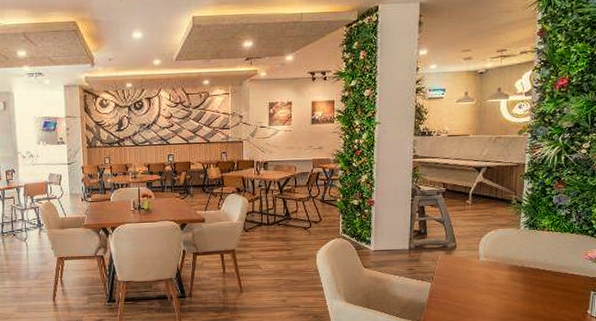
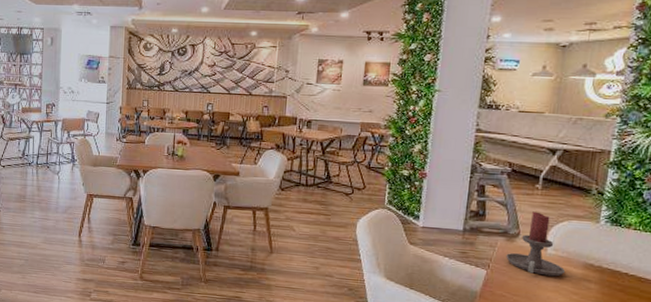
candle holder: none [446,225,495,281] -> present [506,211,565,277]

